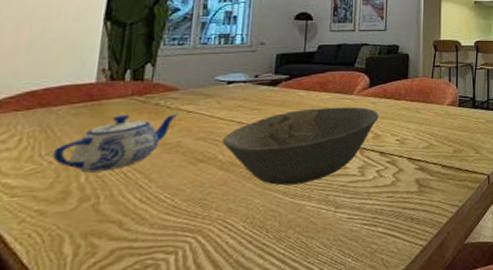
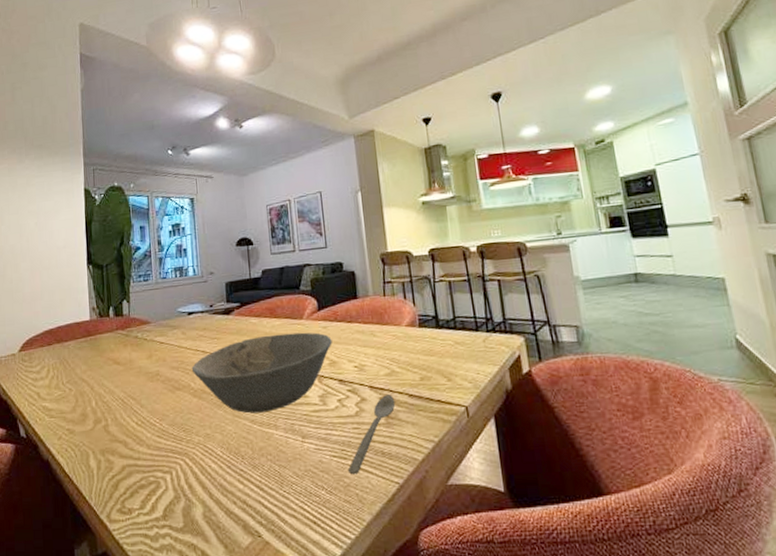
teapot: present [52,113,179,173] -> none [71,344,154,399]
spoon: none [376,165,429,241] -> present [347,395,396,475]

